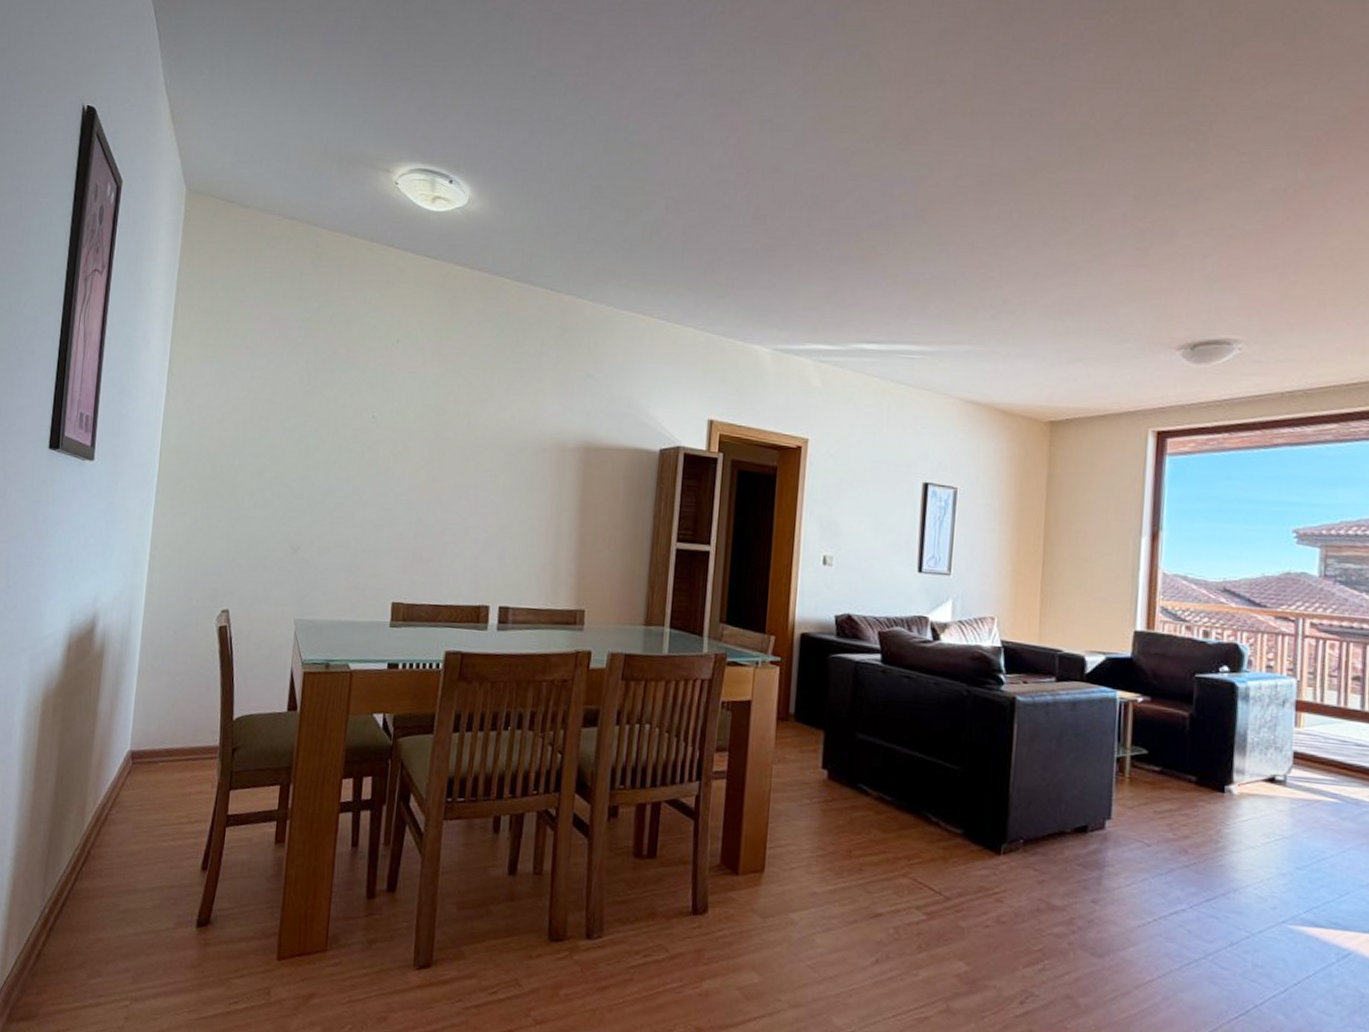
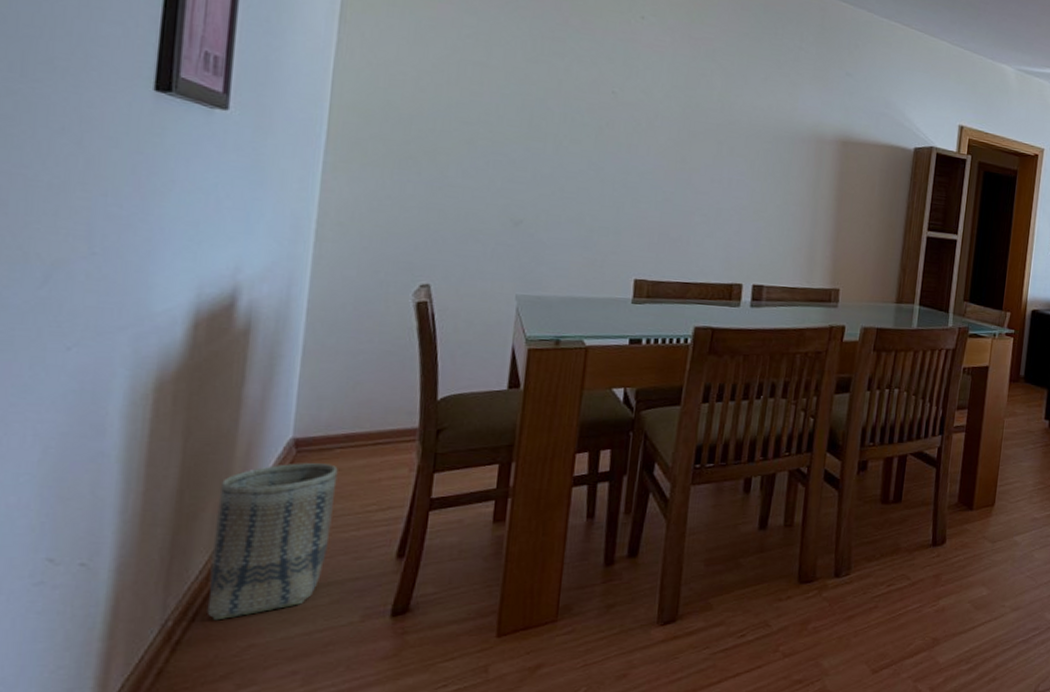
basket: none [70,773,161,913] -> present [206,463,338,621]

